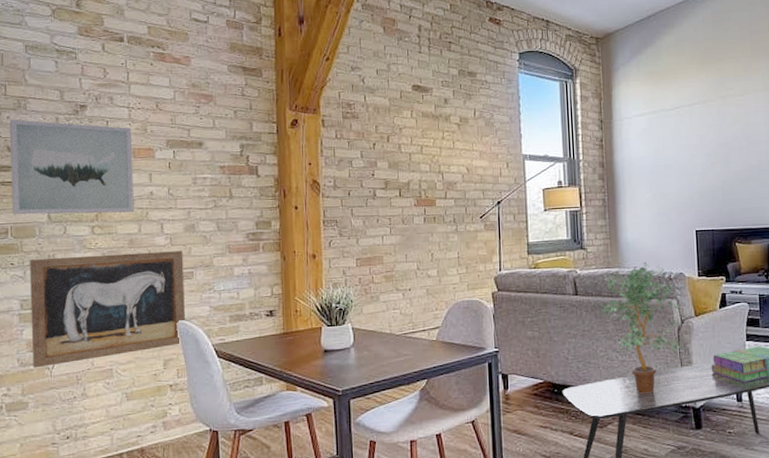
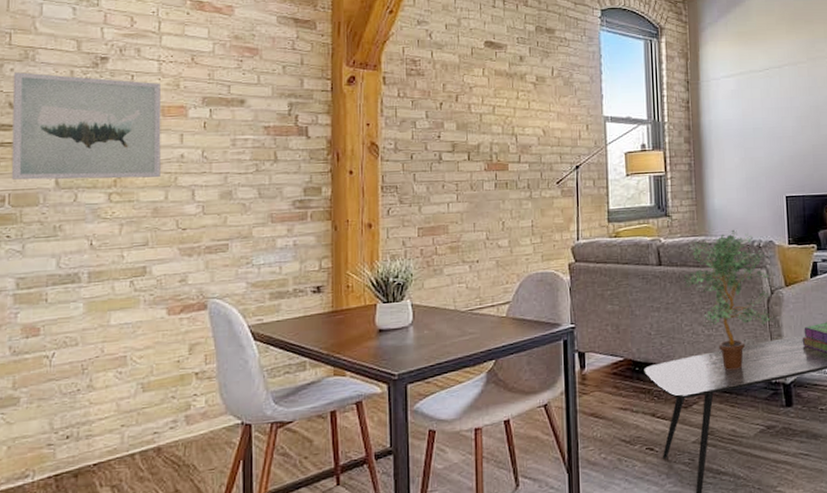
wall art: present [29,250,186,368] -> none [28,220,218,357]

